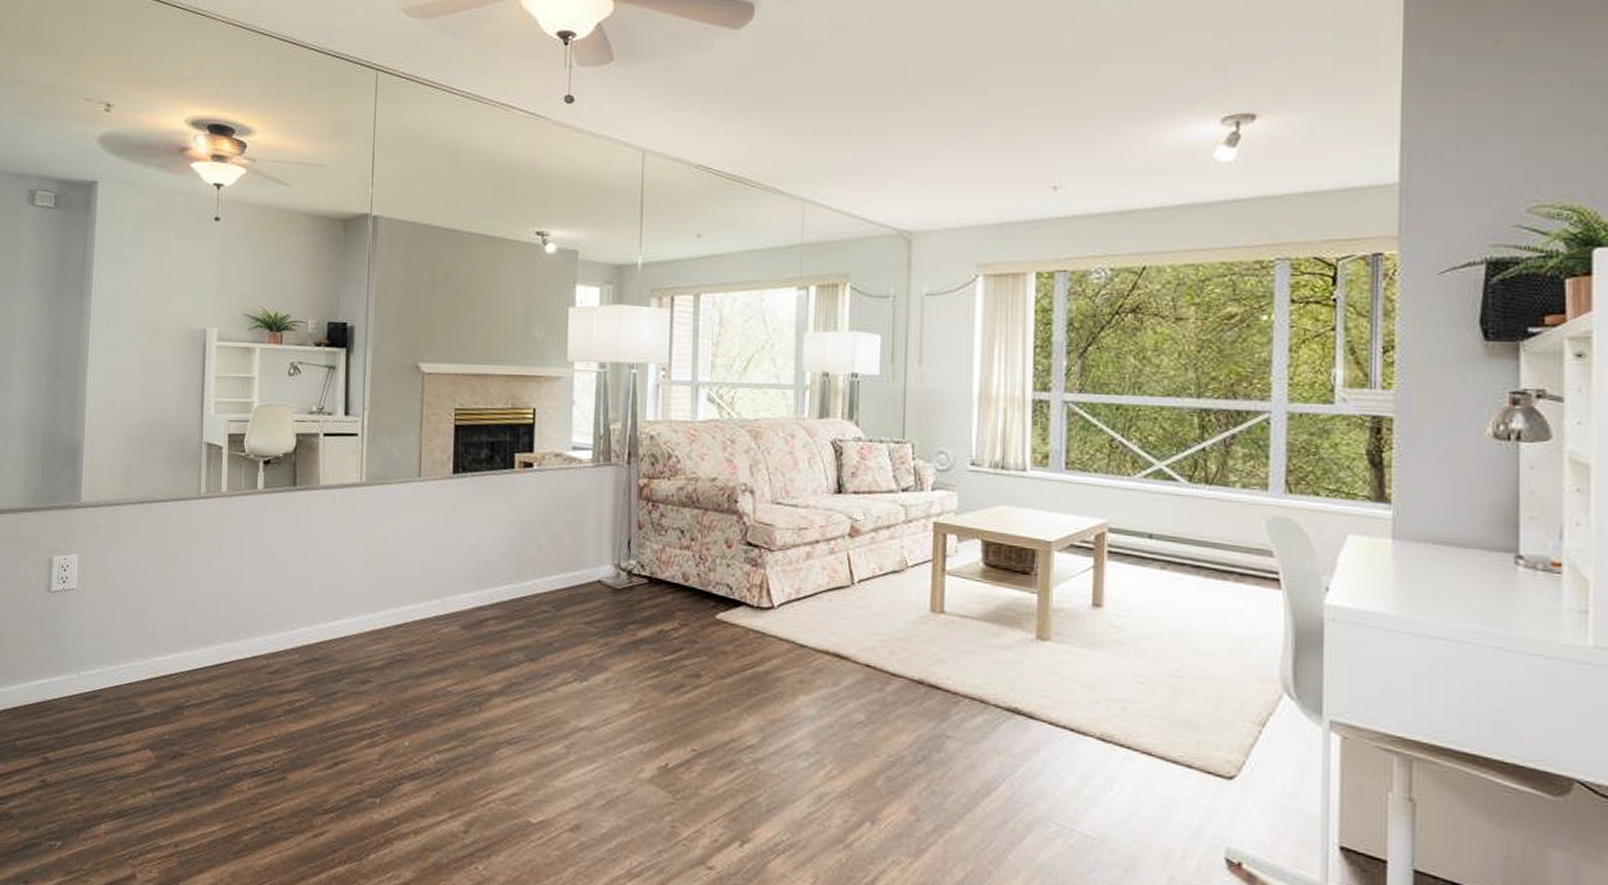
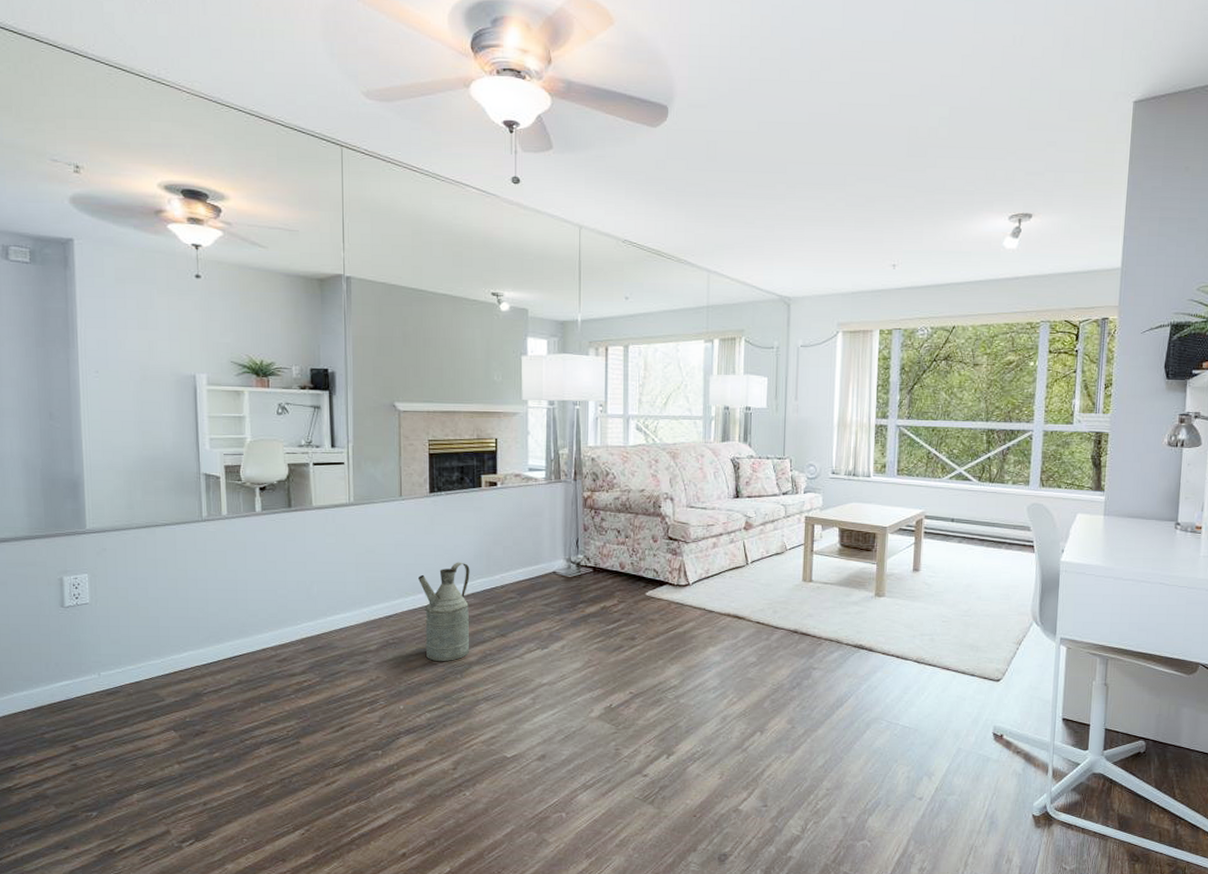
watering can: none [435,561,496,689] -> present [418,562,470,661]

